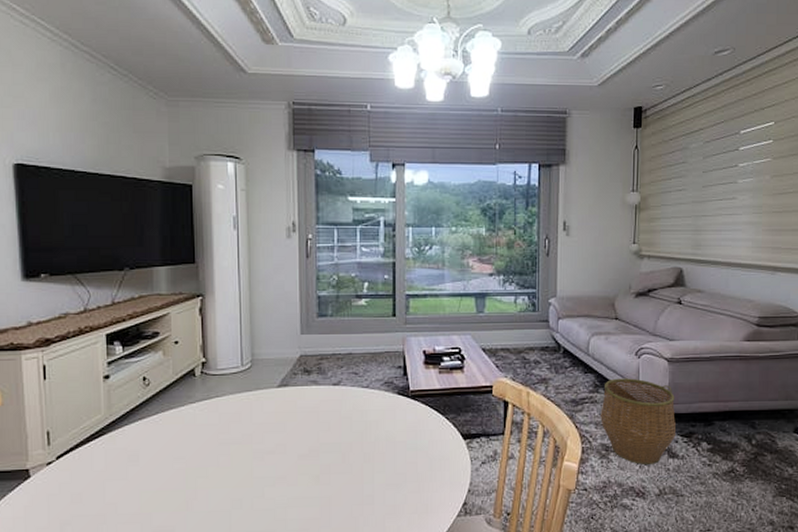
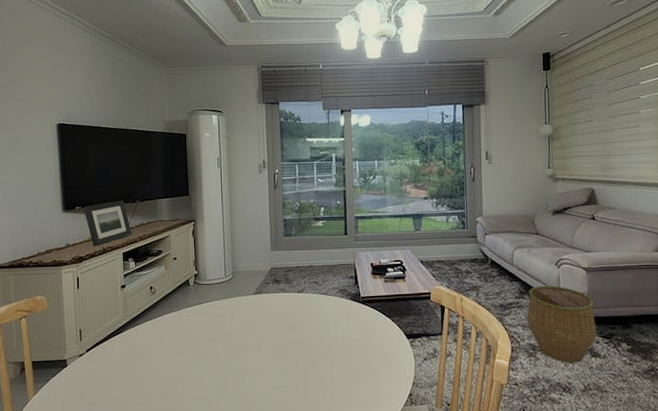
picture frame: none [52,267,119,326] -> present [84,200,132,247]

